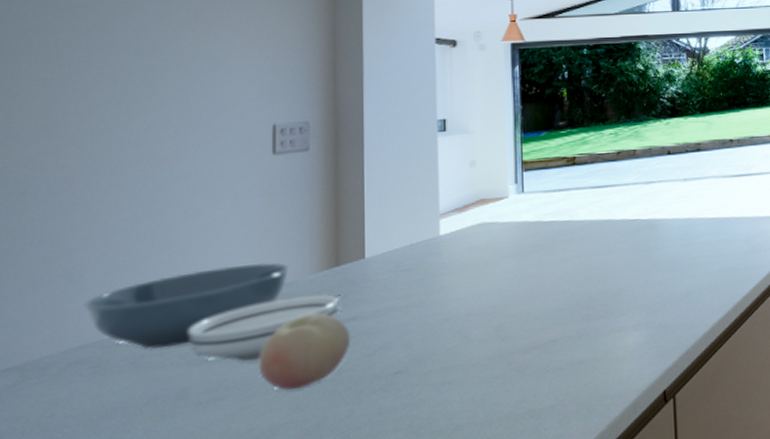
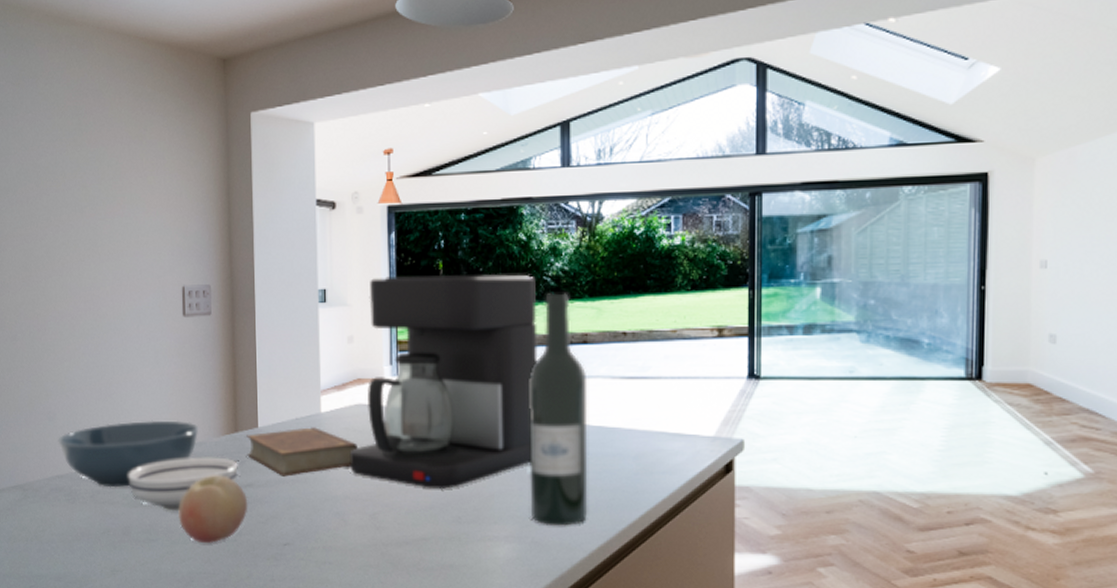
book: none [350,250,481,304] -> present [246,427,358,477]
coffee maker: none [472,98,658,294] -> present [349,274,538,489]
wine bottle: none [650,112,708,309] -> present [529,294,588,526]

